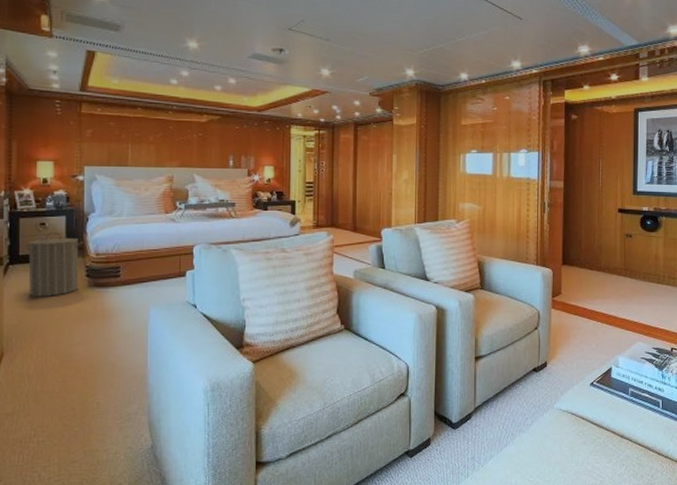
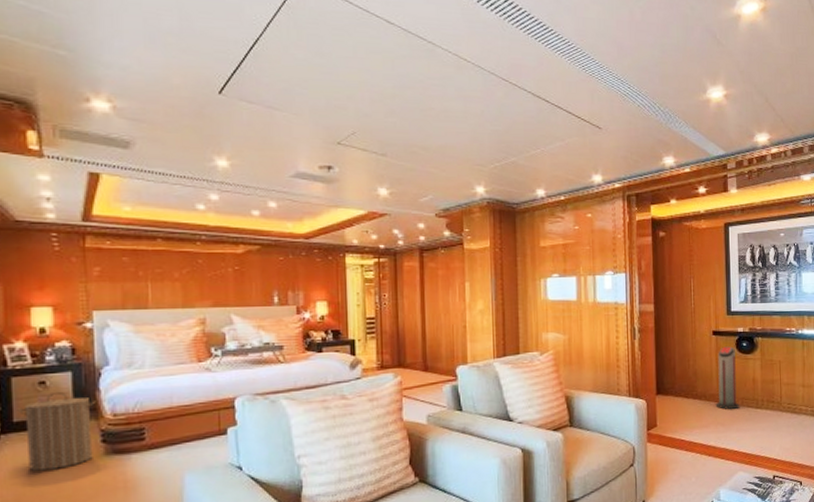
air purifier: none [618,224,642,284] -> present [715,346,740,410]

